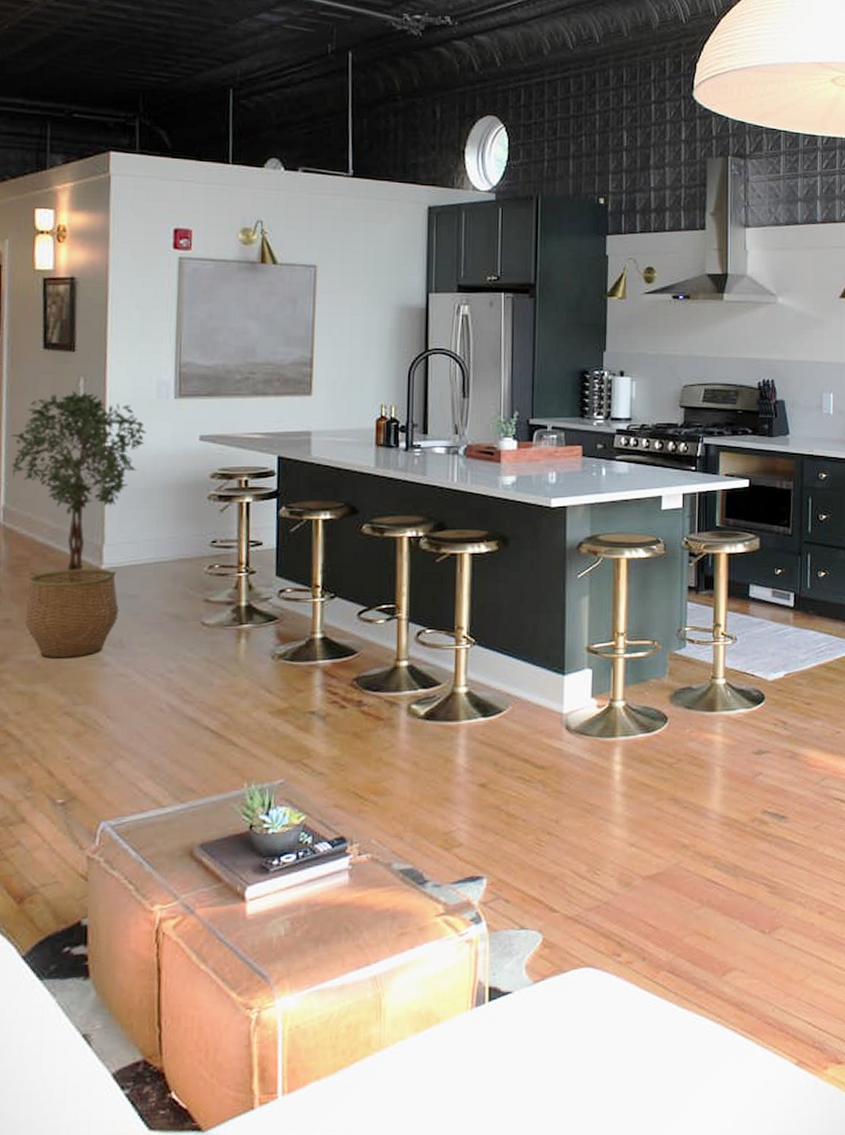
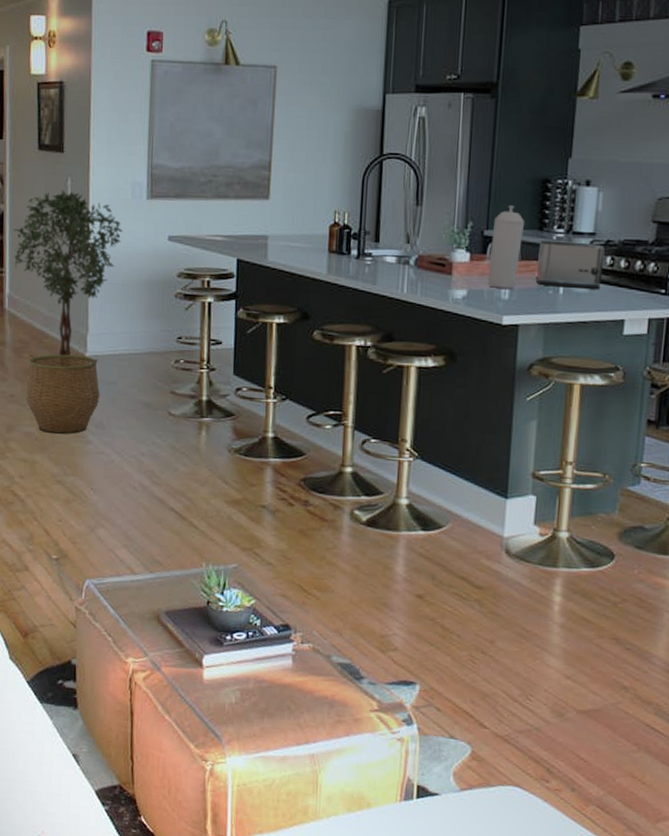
canister: none [535,395,567,473] -> present [487,205,525,289]
toaster: none [580,426,644,470] -> present [535,240,609,290]

